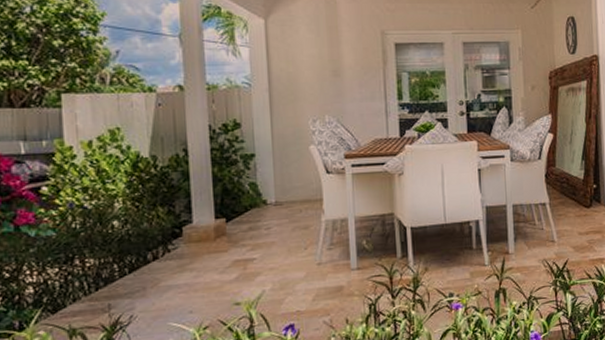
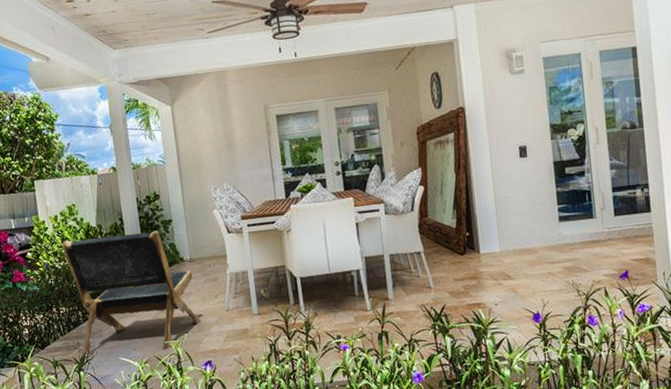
lounge chair: none [96,166,284,324] -> present [62,230,201,358]

